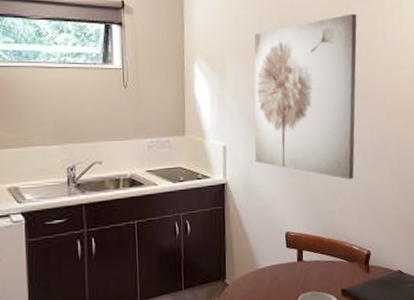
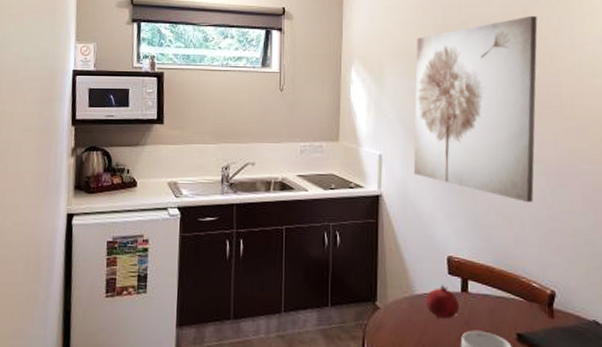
fruit: none [269,257,297,286] -> present [426,285,460,318]

